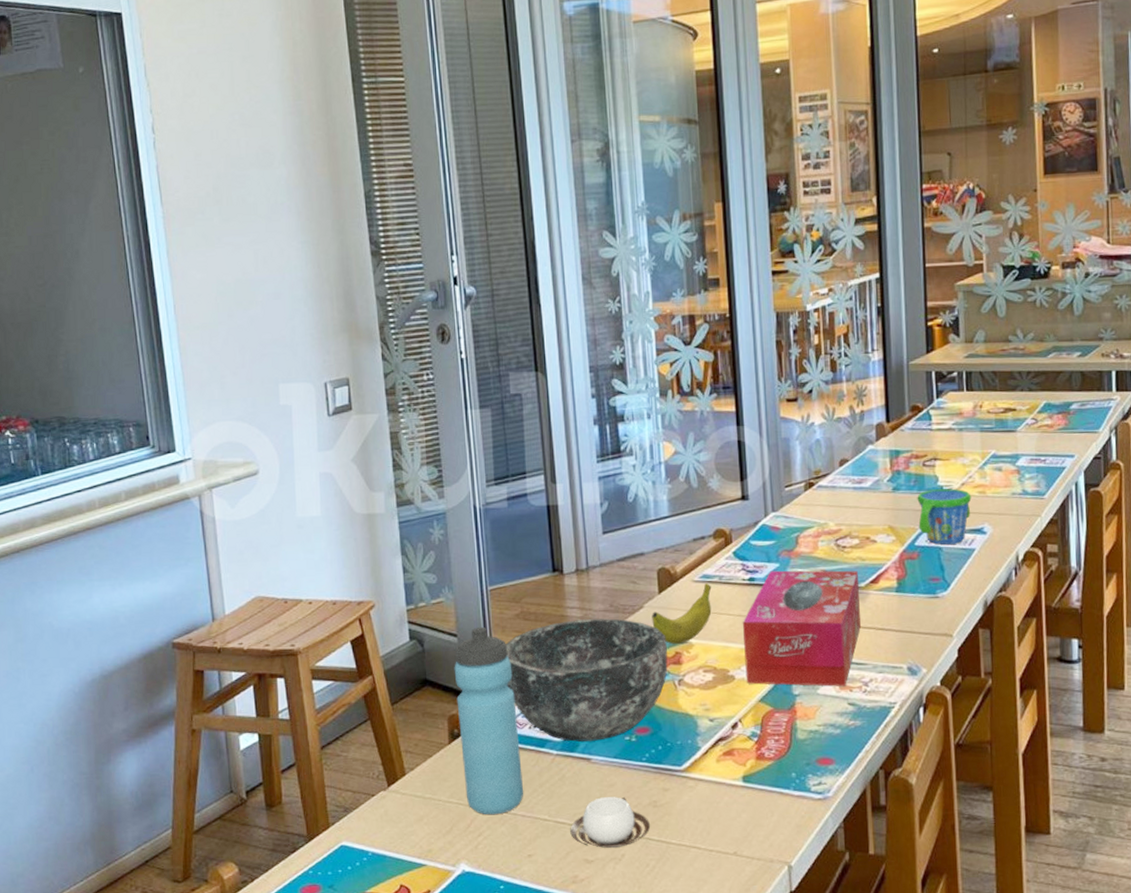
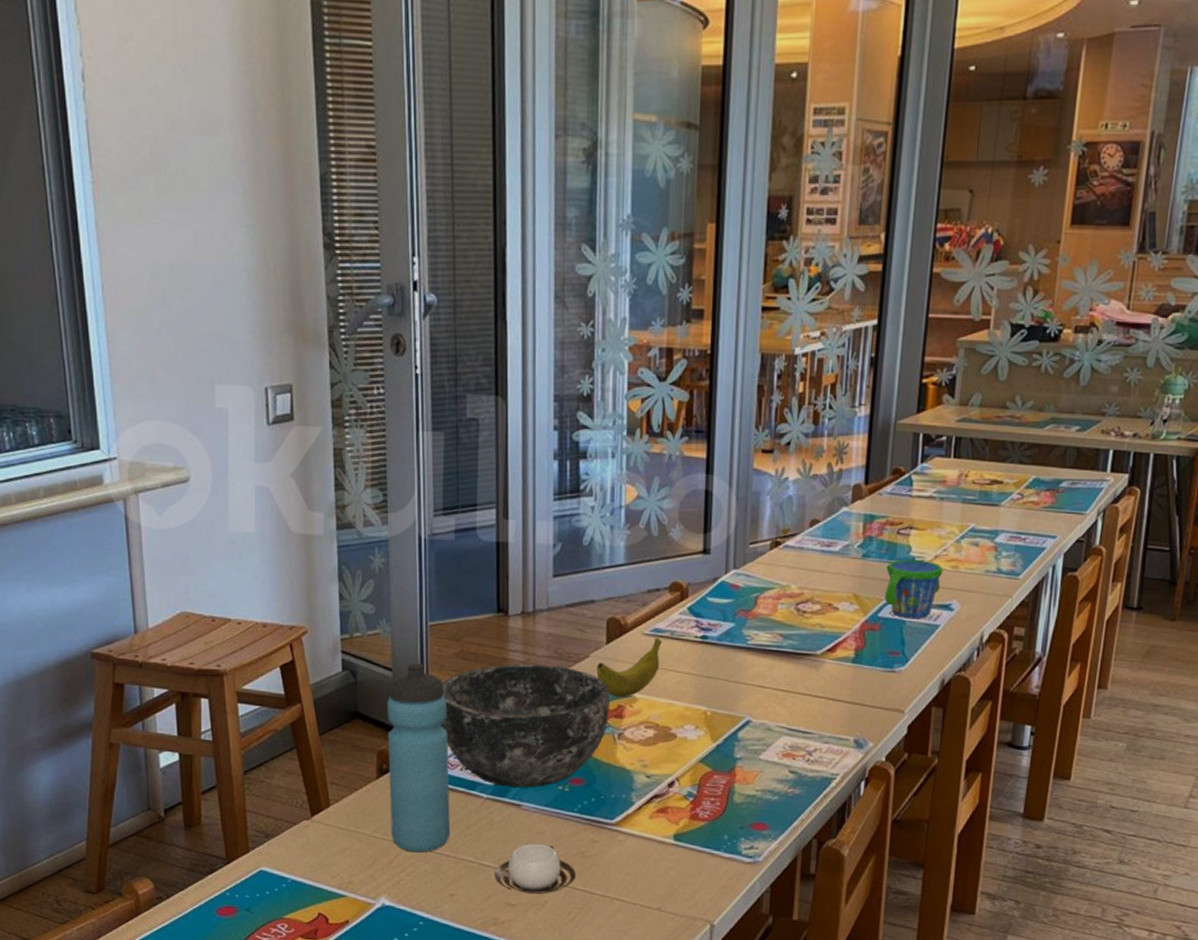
tissue box: present [742,570,861,687] -> none [688,630,815,754]

